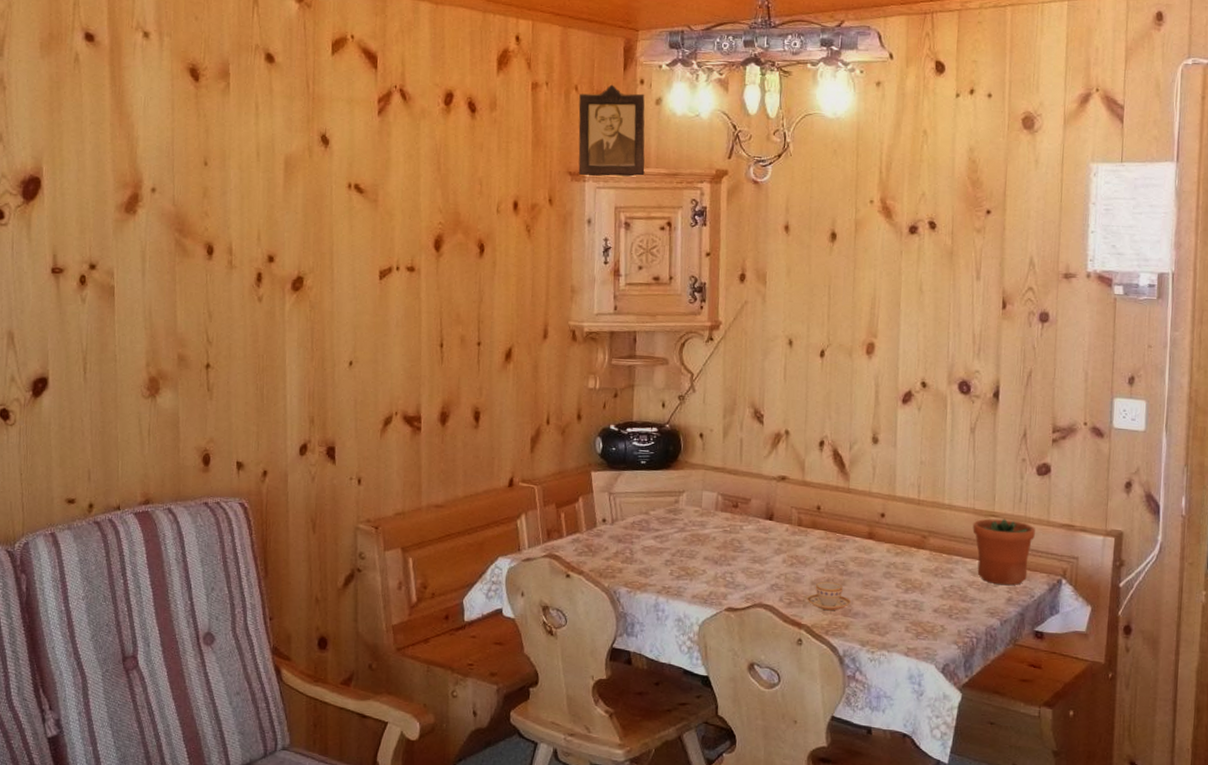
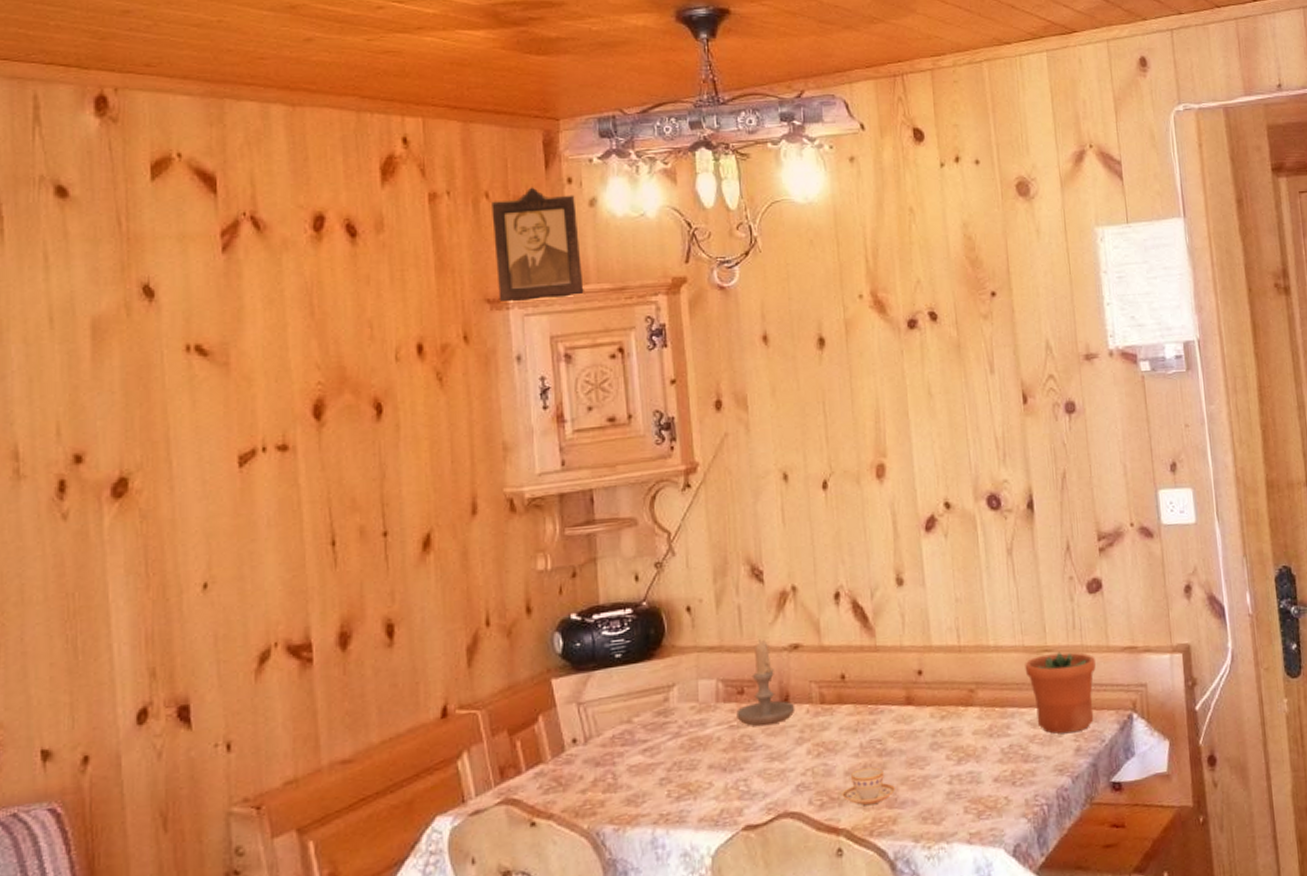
candle: none [730,467,777,536] -> present [736,639,795,727]

